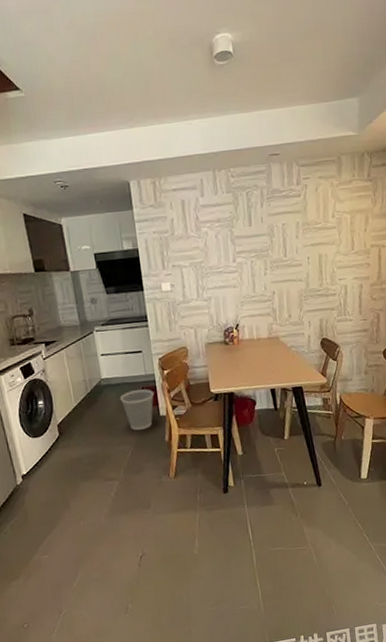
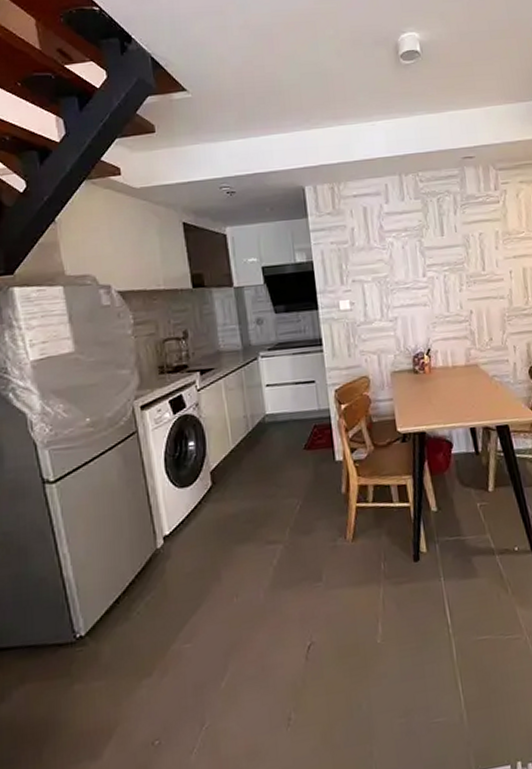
wastebasket: present [120,389,154,431] -> none [287,427,328,479]

